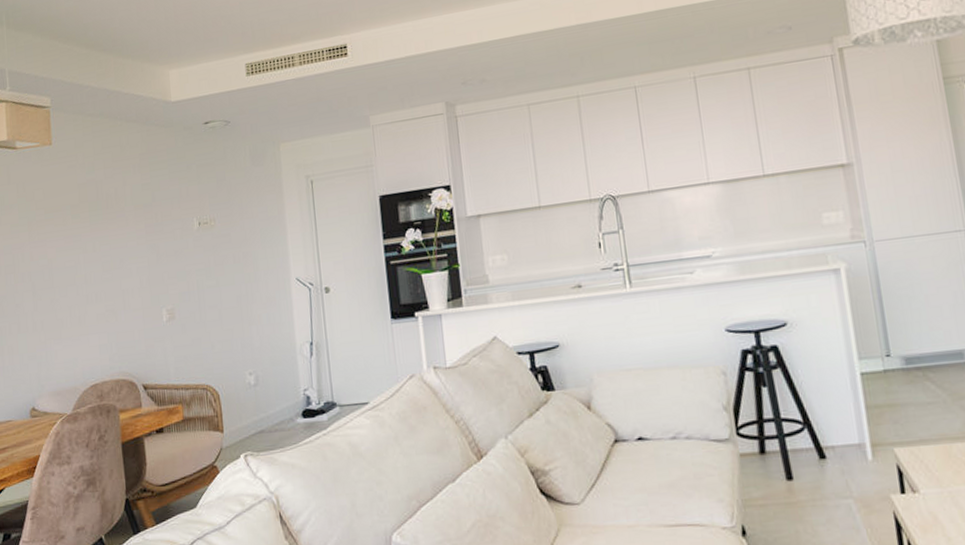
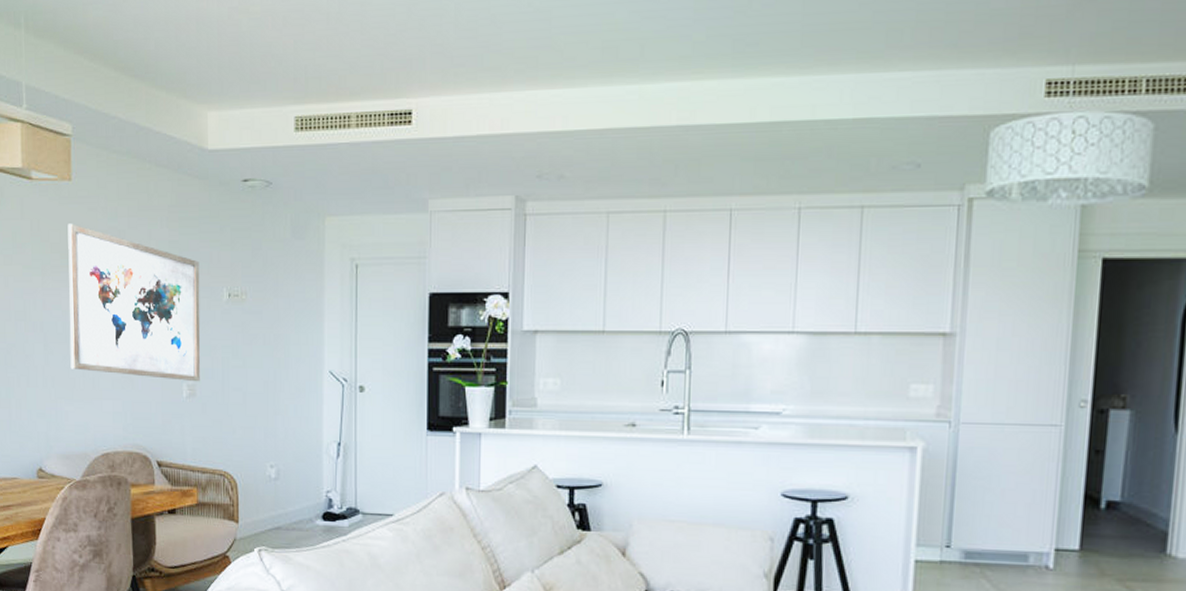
wall art: none [50,181,178,311] -> present [67,223,201,382]

